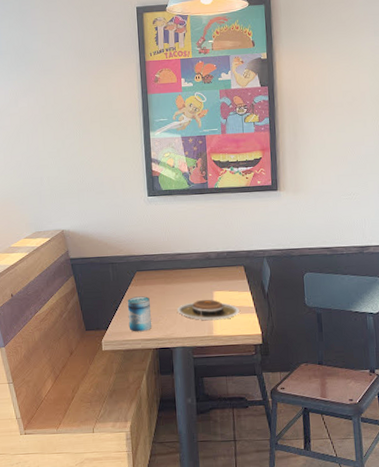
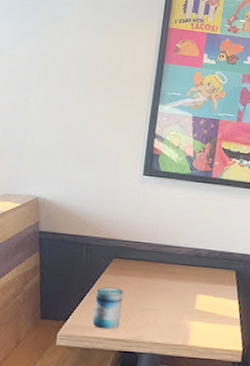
plate: present [176,299,240,321] -> none [151,301,223,329]

